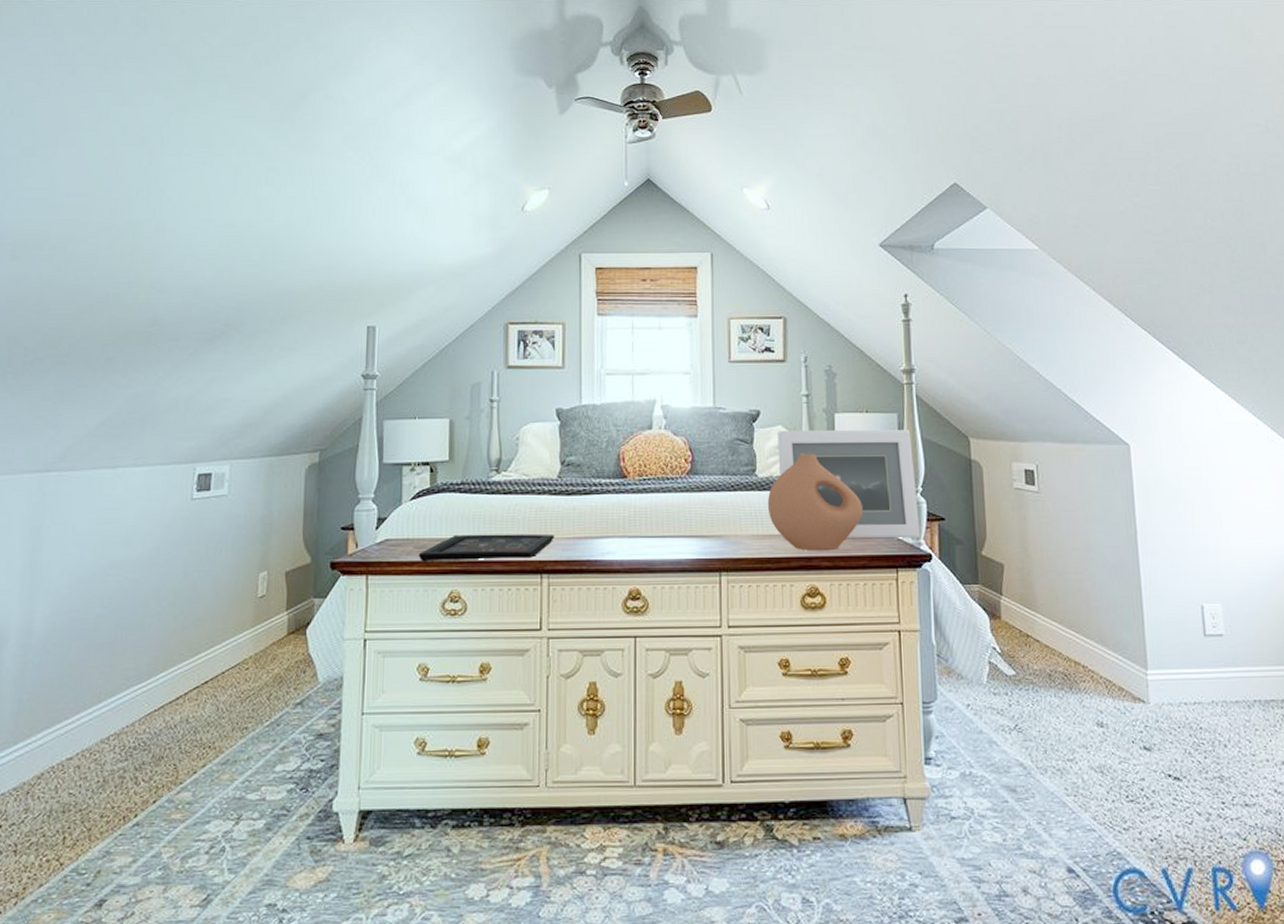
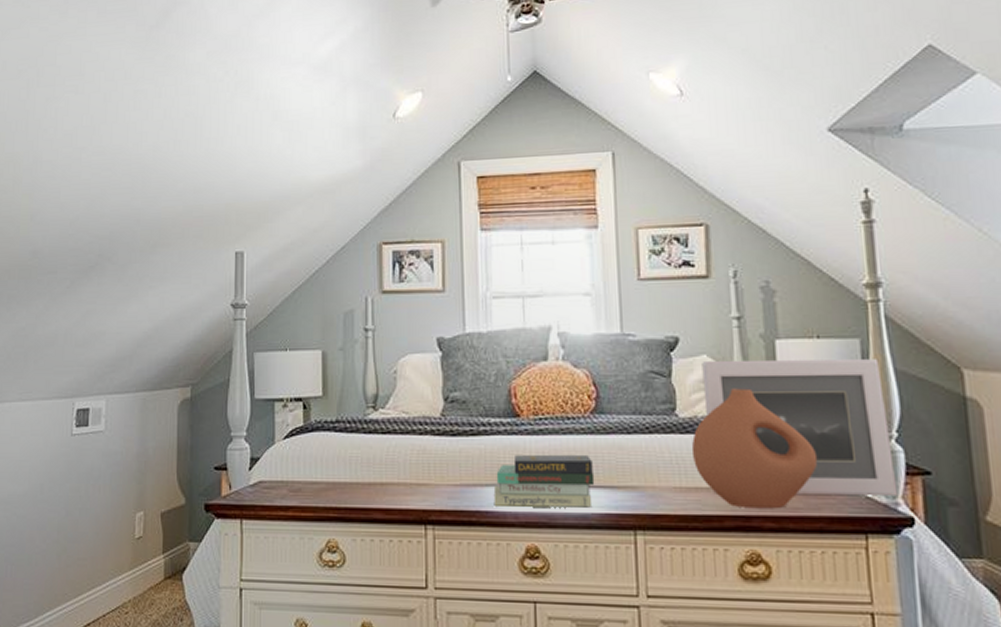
decorative tray: present [419,533,555,561] -> none [294,478,439,508]
books: none [602,510,689,557] -> present [493,455,595,508]

